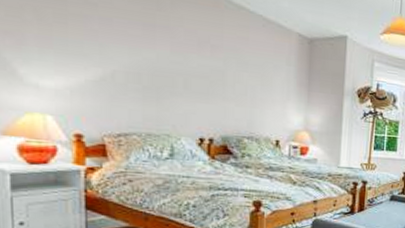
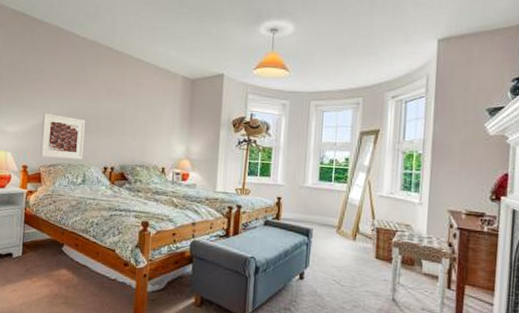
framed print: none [101,65,168,128] -> present [40,114,85,160]

